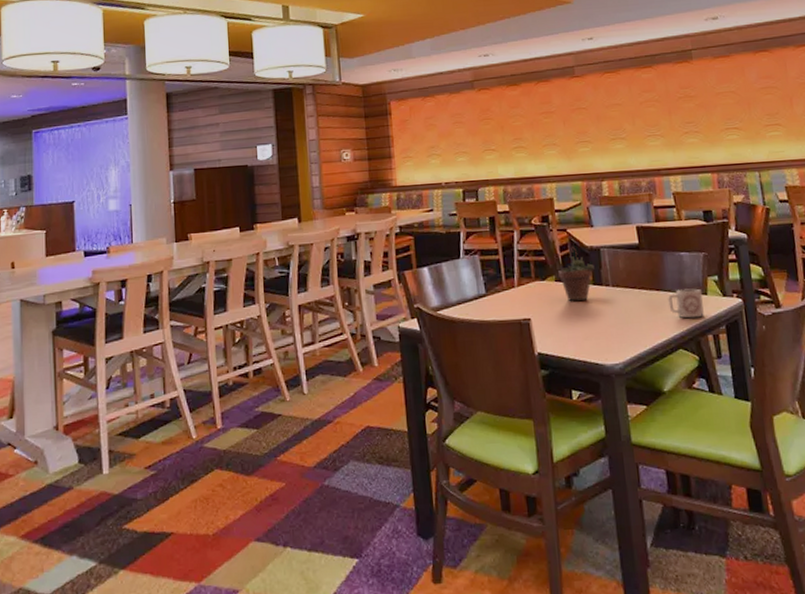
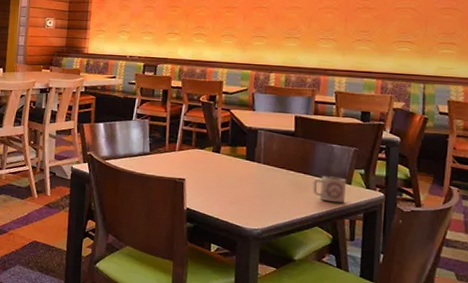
succulent plant: present [558,246,594,301] -> none [216,124,250,171]

